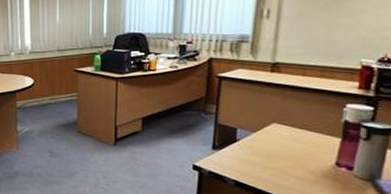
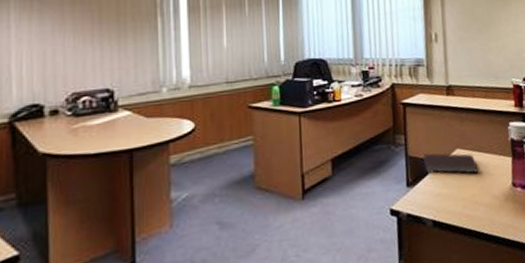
notebook: none [232,123,296,148] -> present [423,153,479,174]

